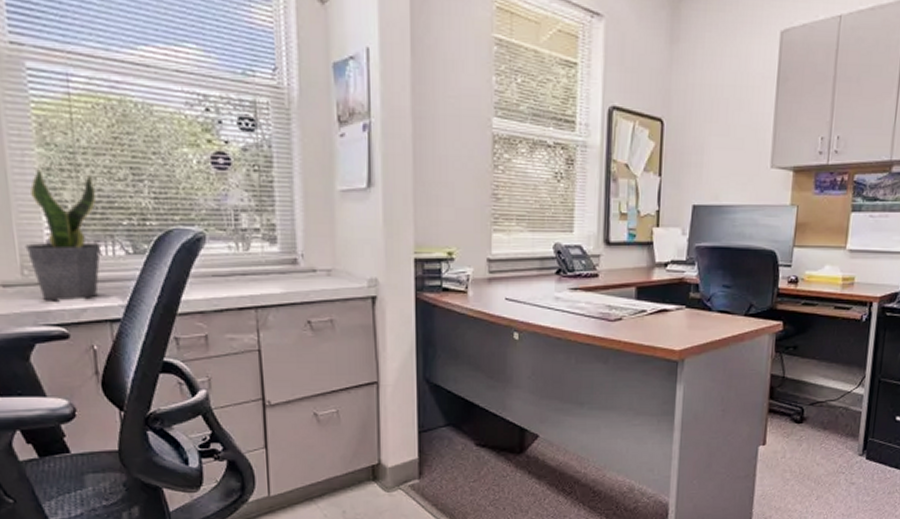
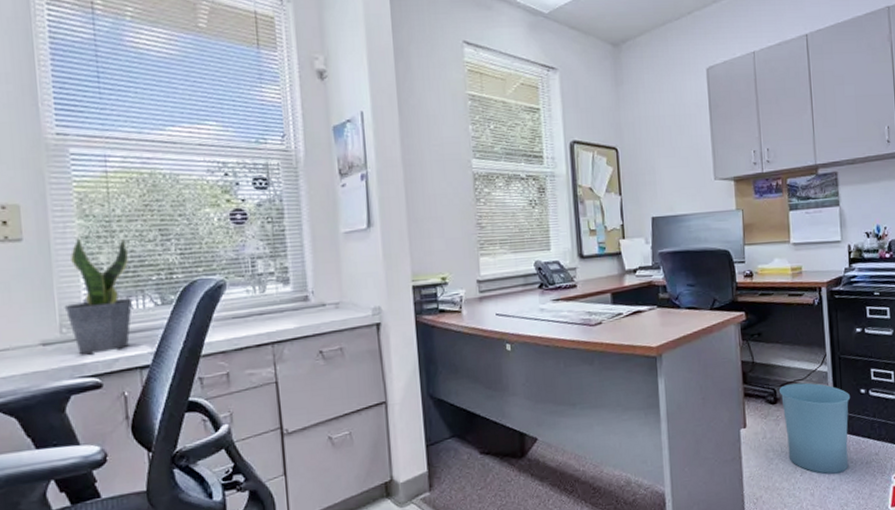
waste bin: none [806,404,884,501] -> present [779,383,851,474]

